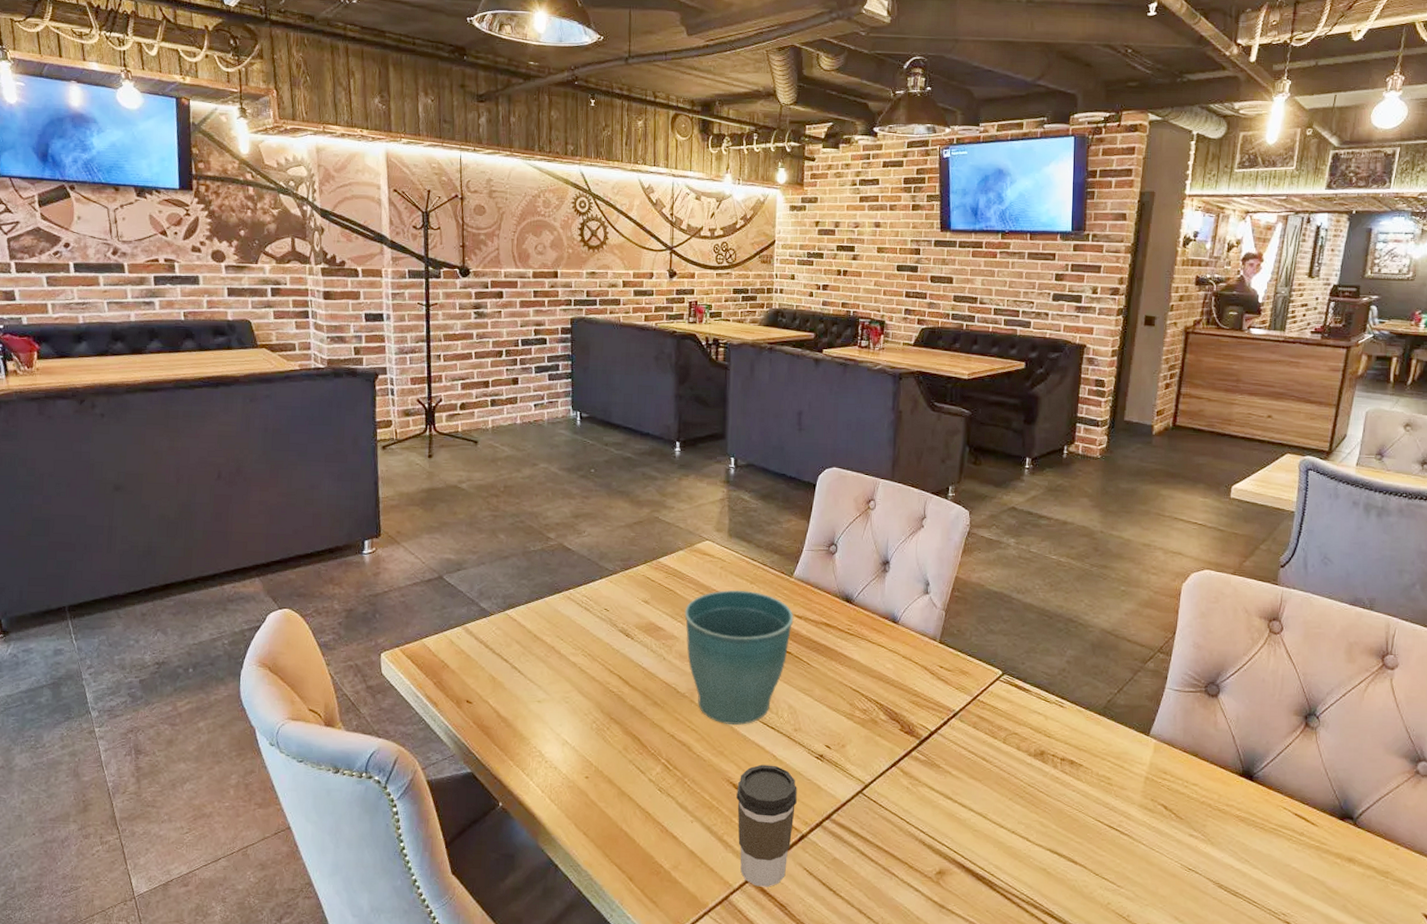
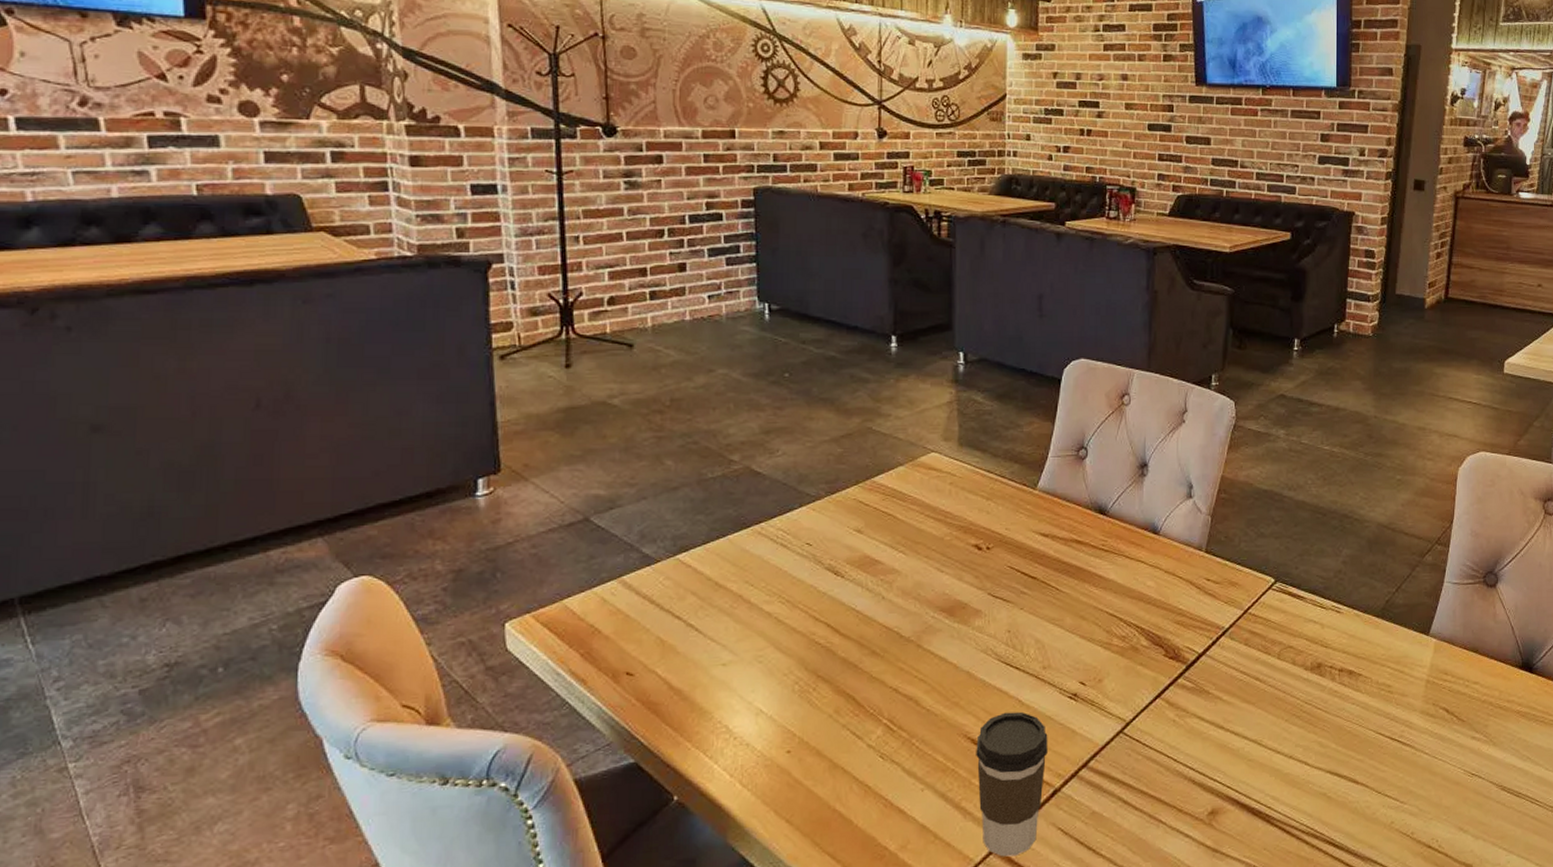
flower pot: present [684,590,794,725] -> none [907,509,1039,669]

